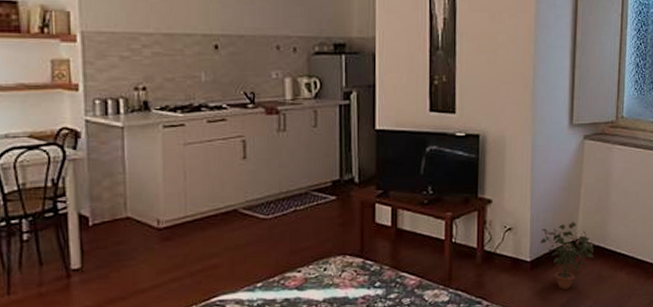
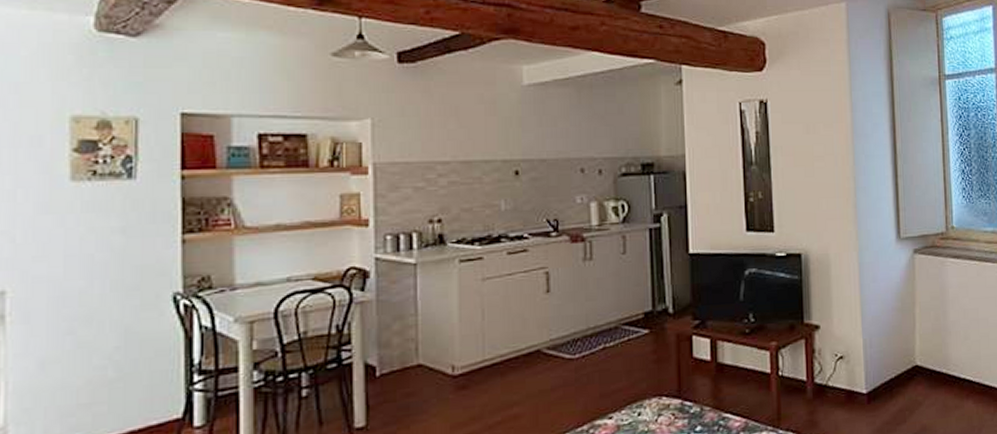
potted plant: present [539,221,597,289] -> none [875,345,939,424]

